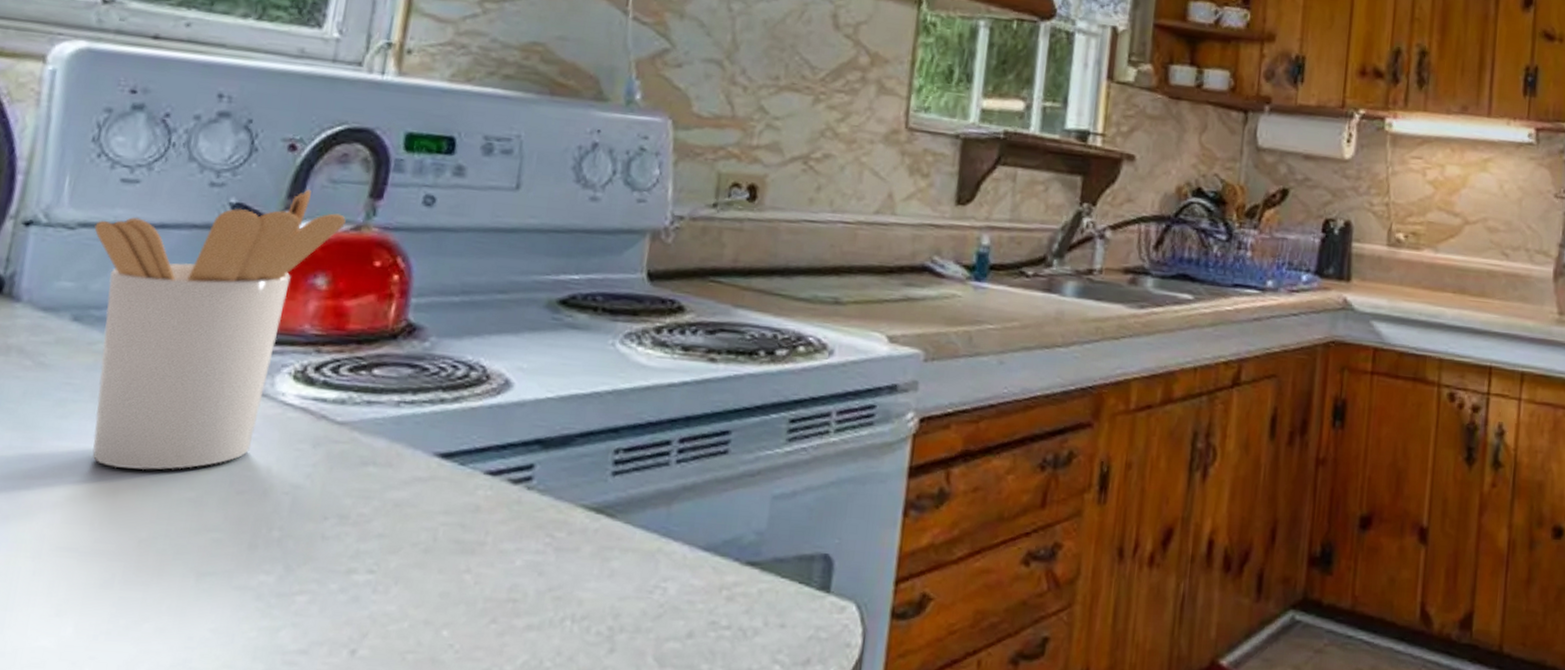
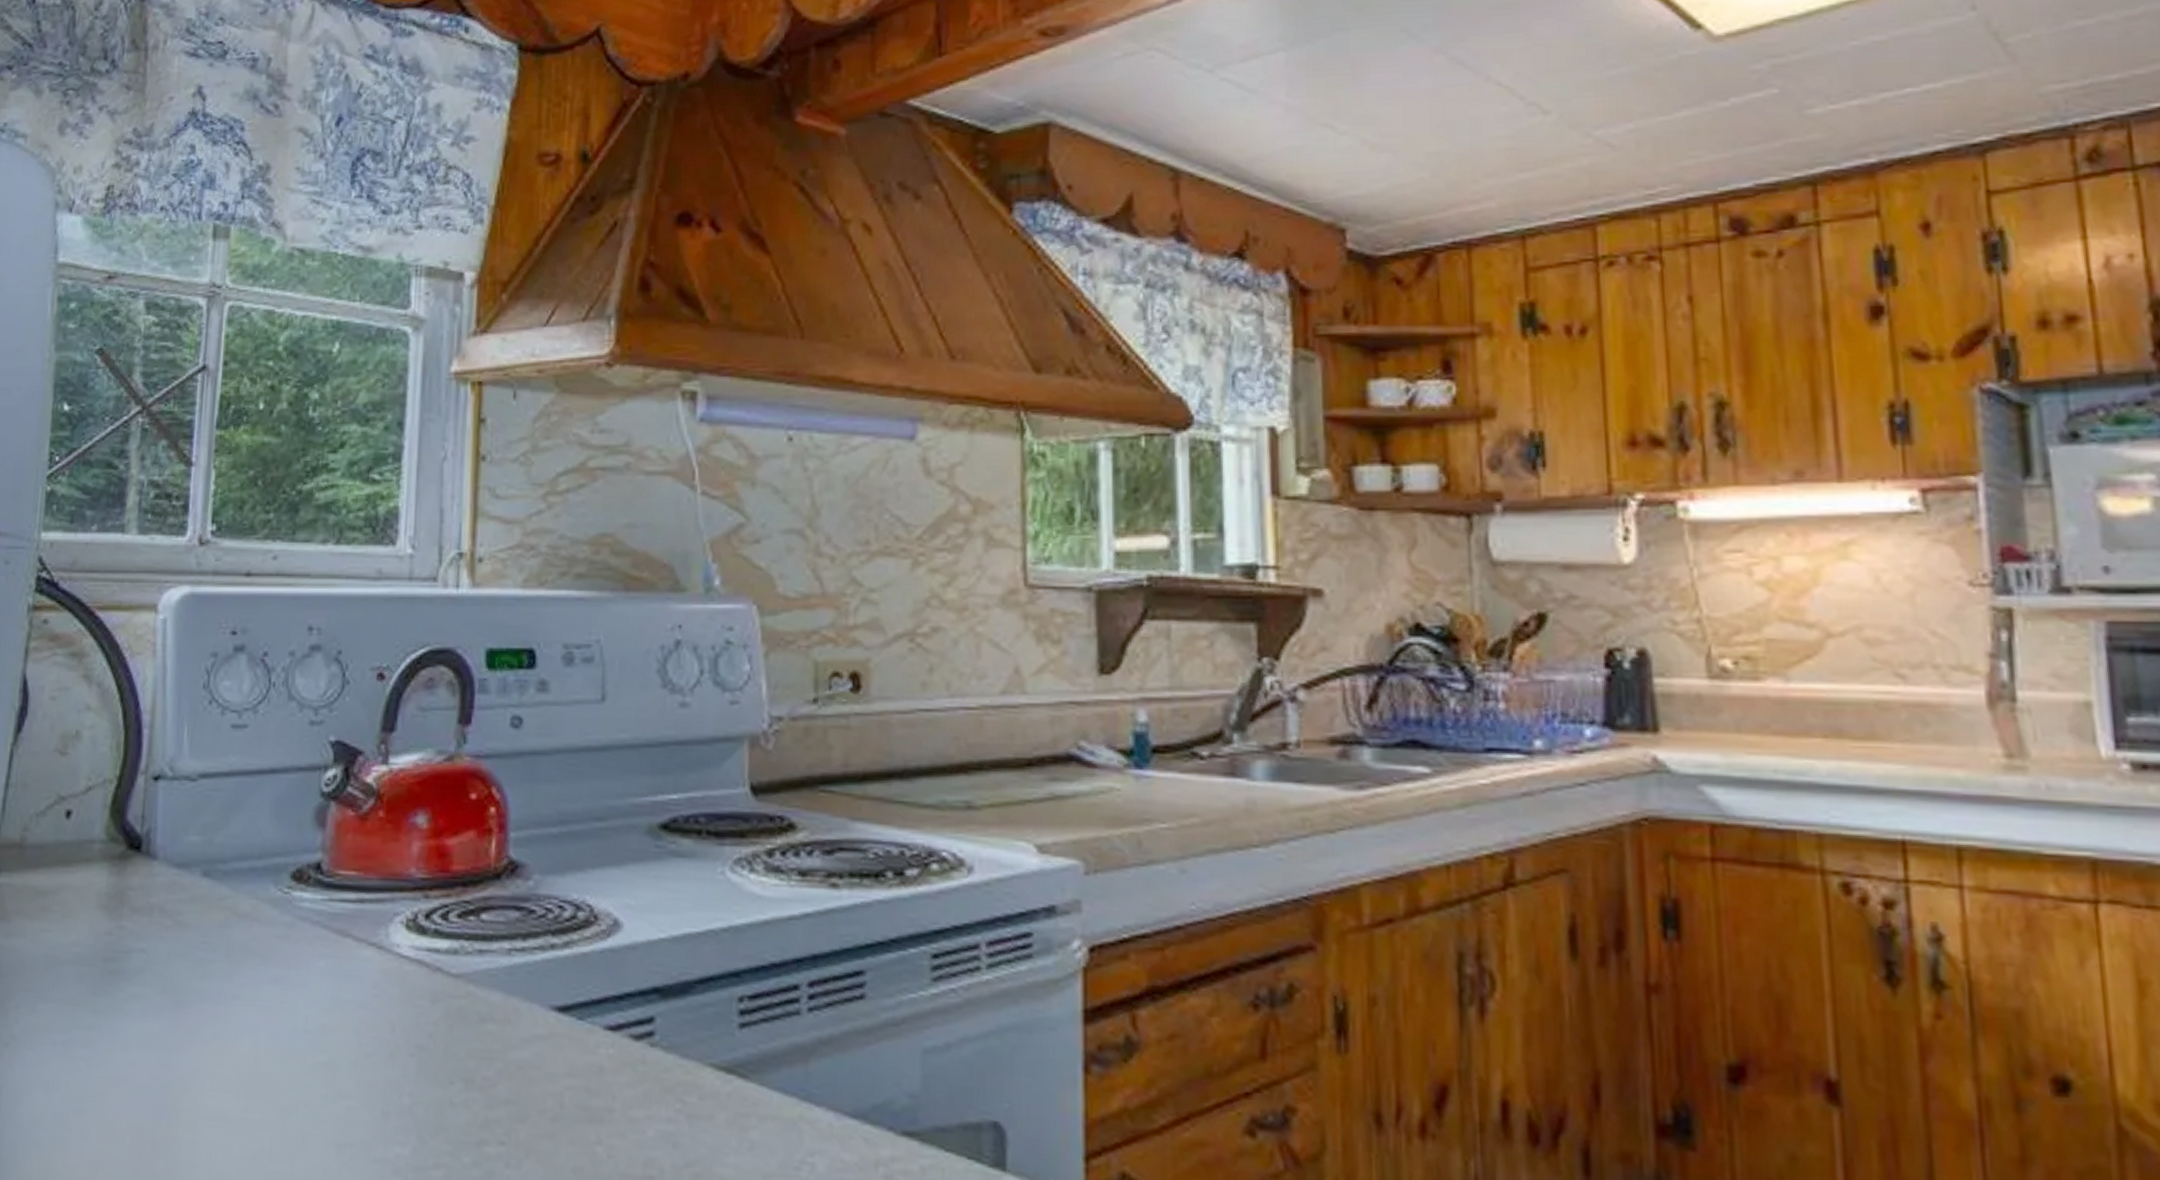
utensil holder: present [92,189,346,471] -> none [213,720,438,1033]

